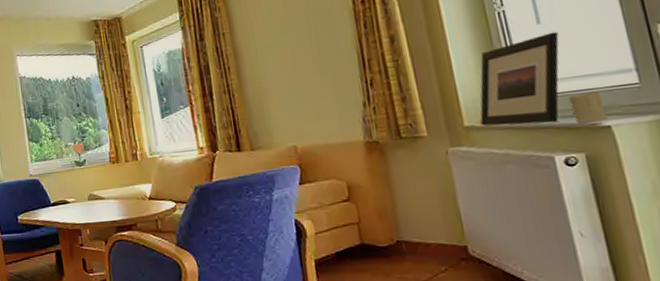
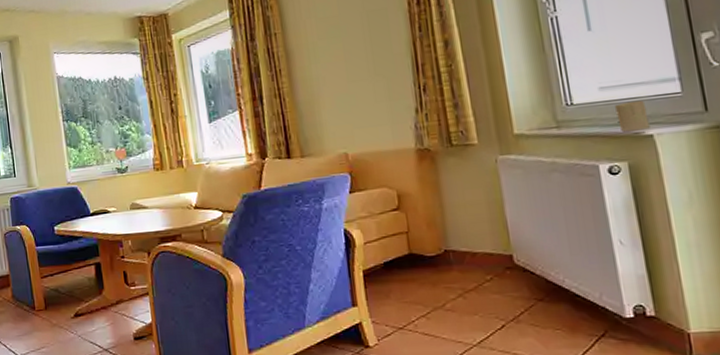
picture frame: present [480,31,559,126] -> none [530,39,608,134]

